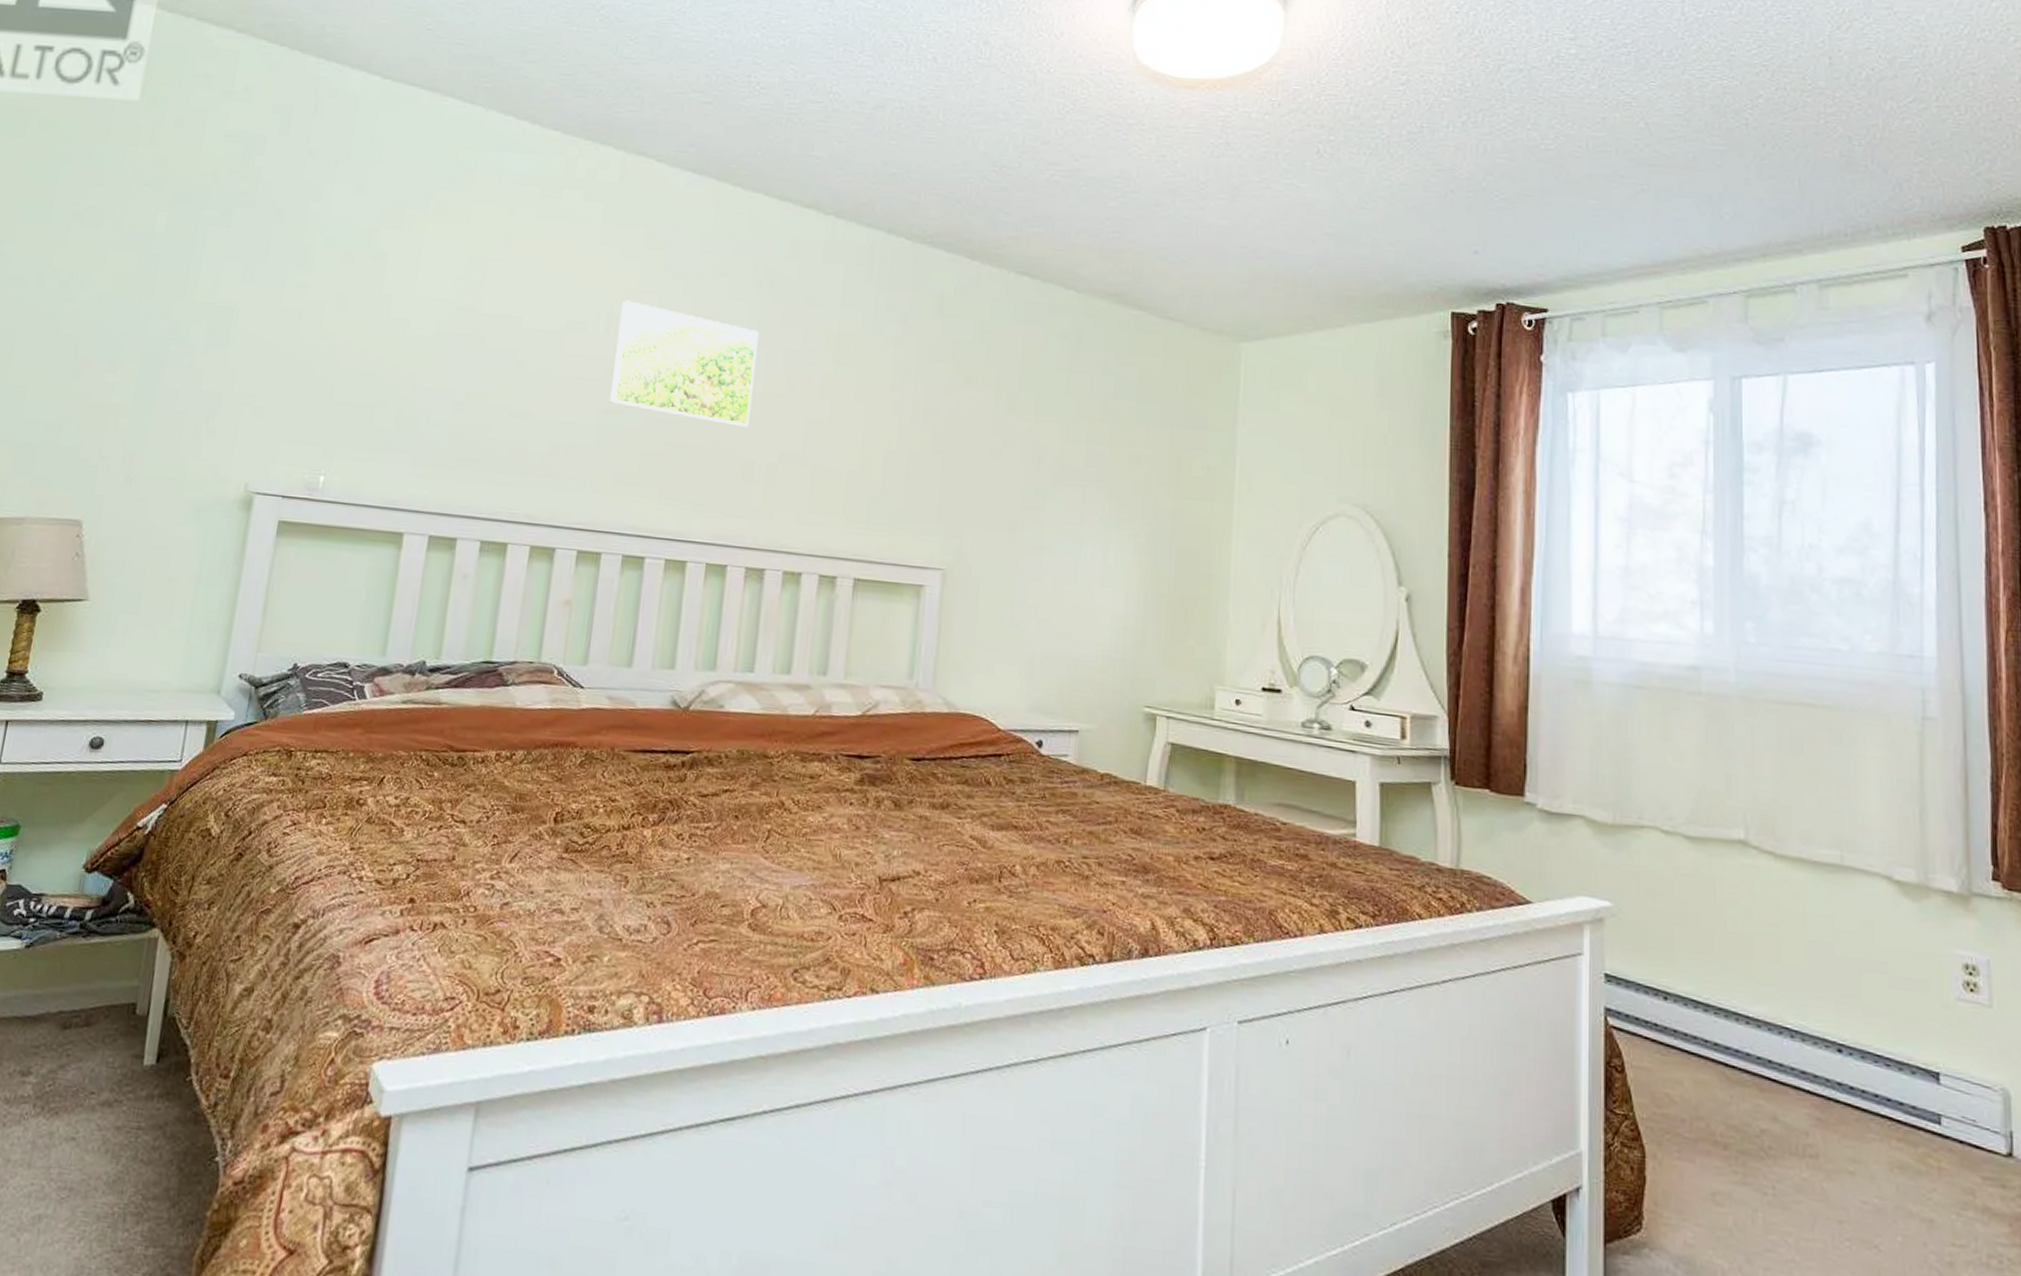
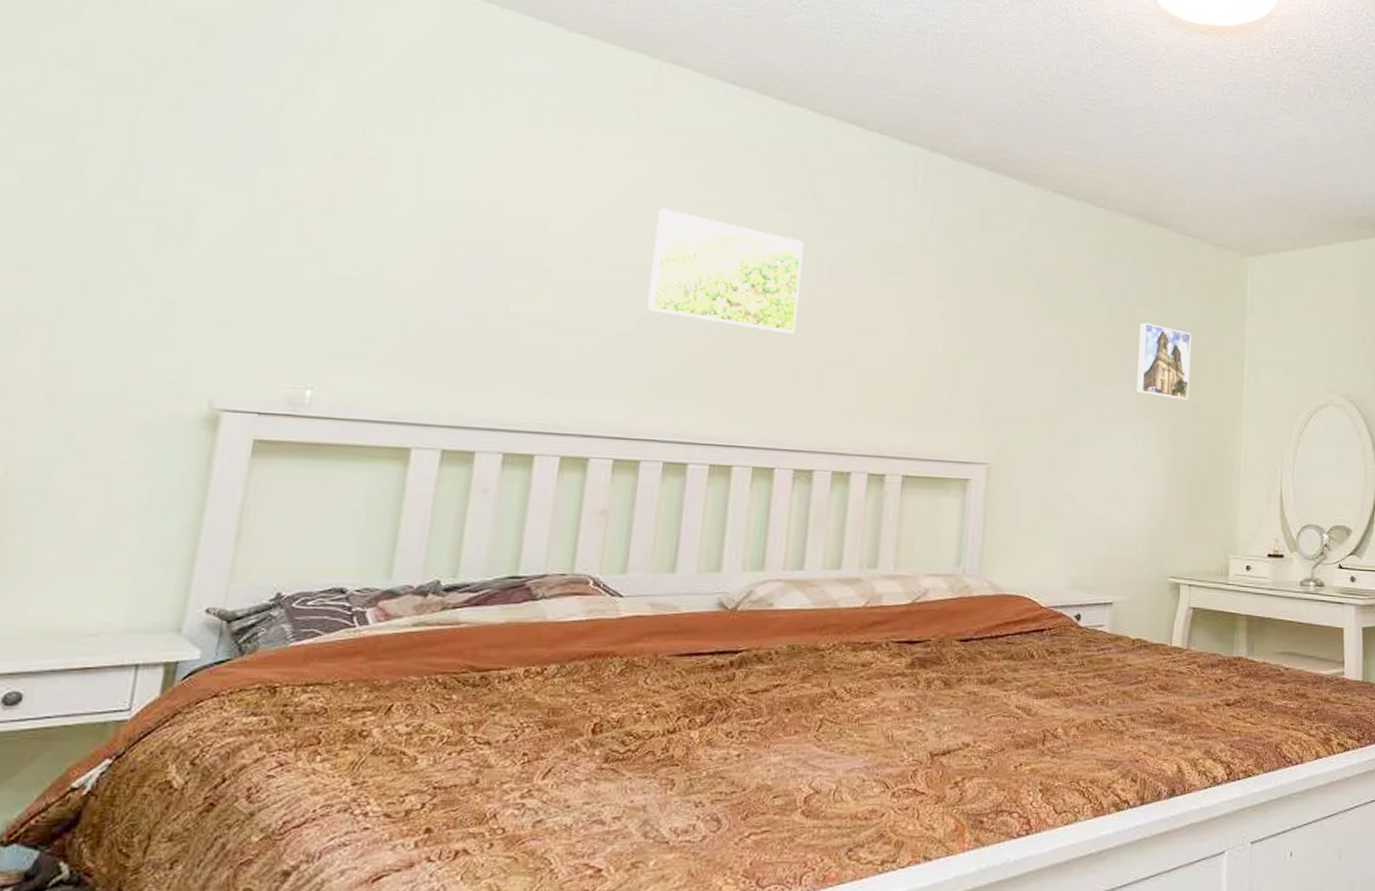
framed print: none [1108,417,1174,506] -> present [1136,322,1192,401]

